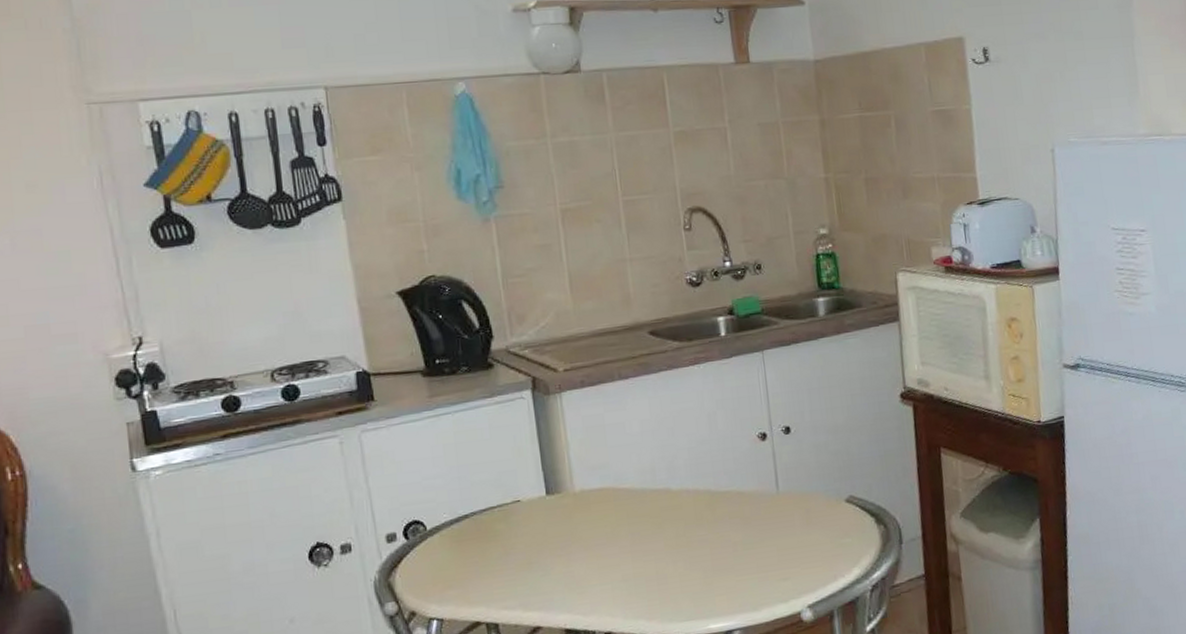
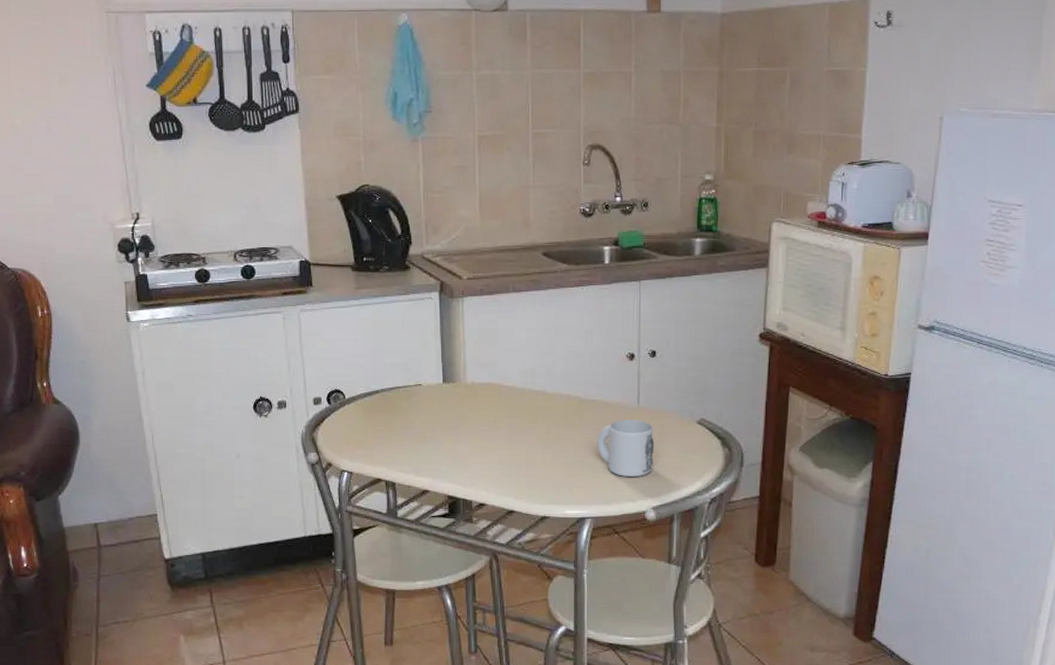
mug: none [735,507,803,575] -> present [597,420,654,478]

